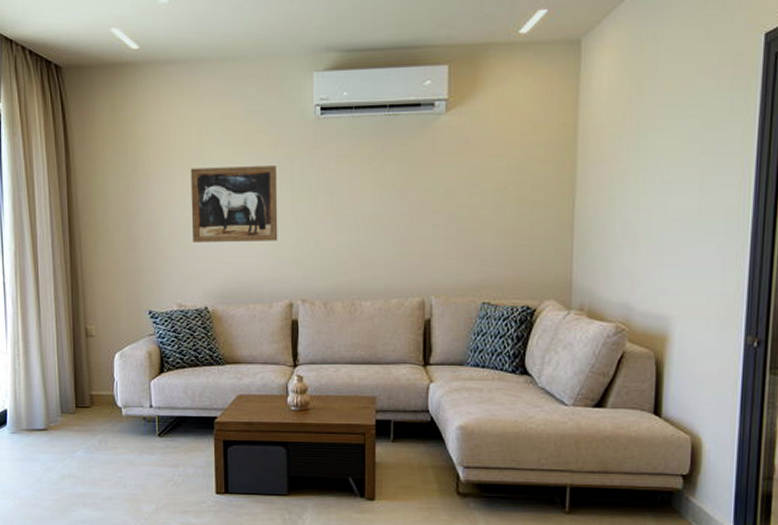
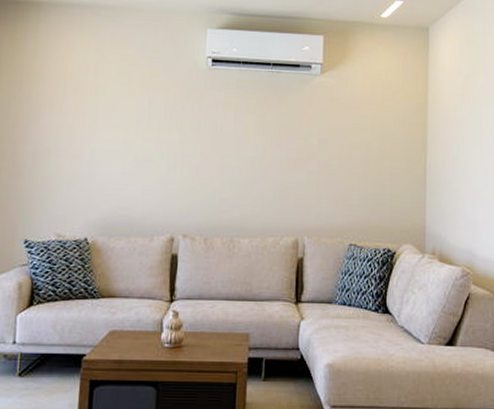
wall art: present [190,166,278,242] -> none [79,103,168,177]

